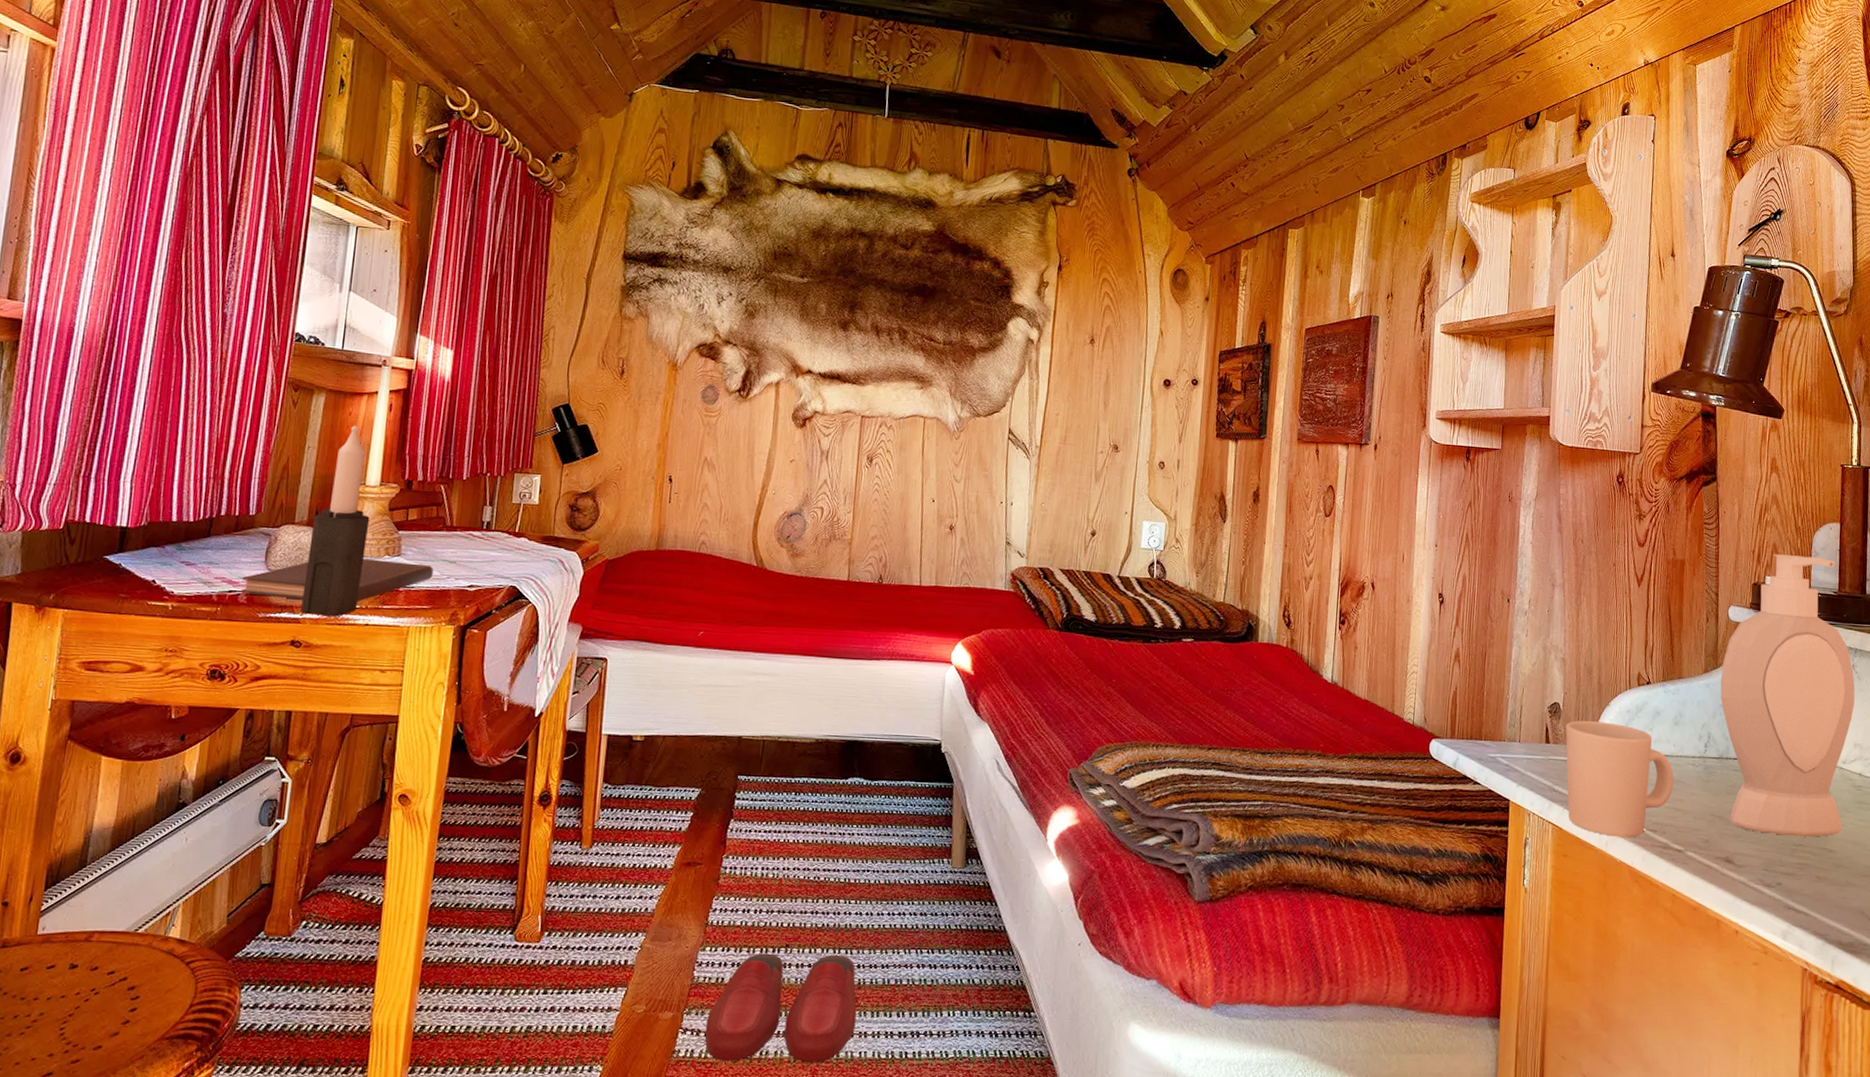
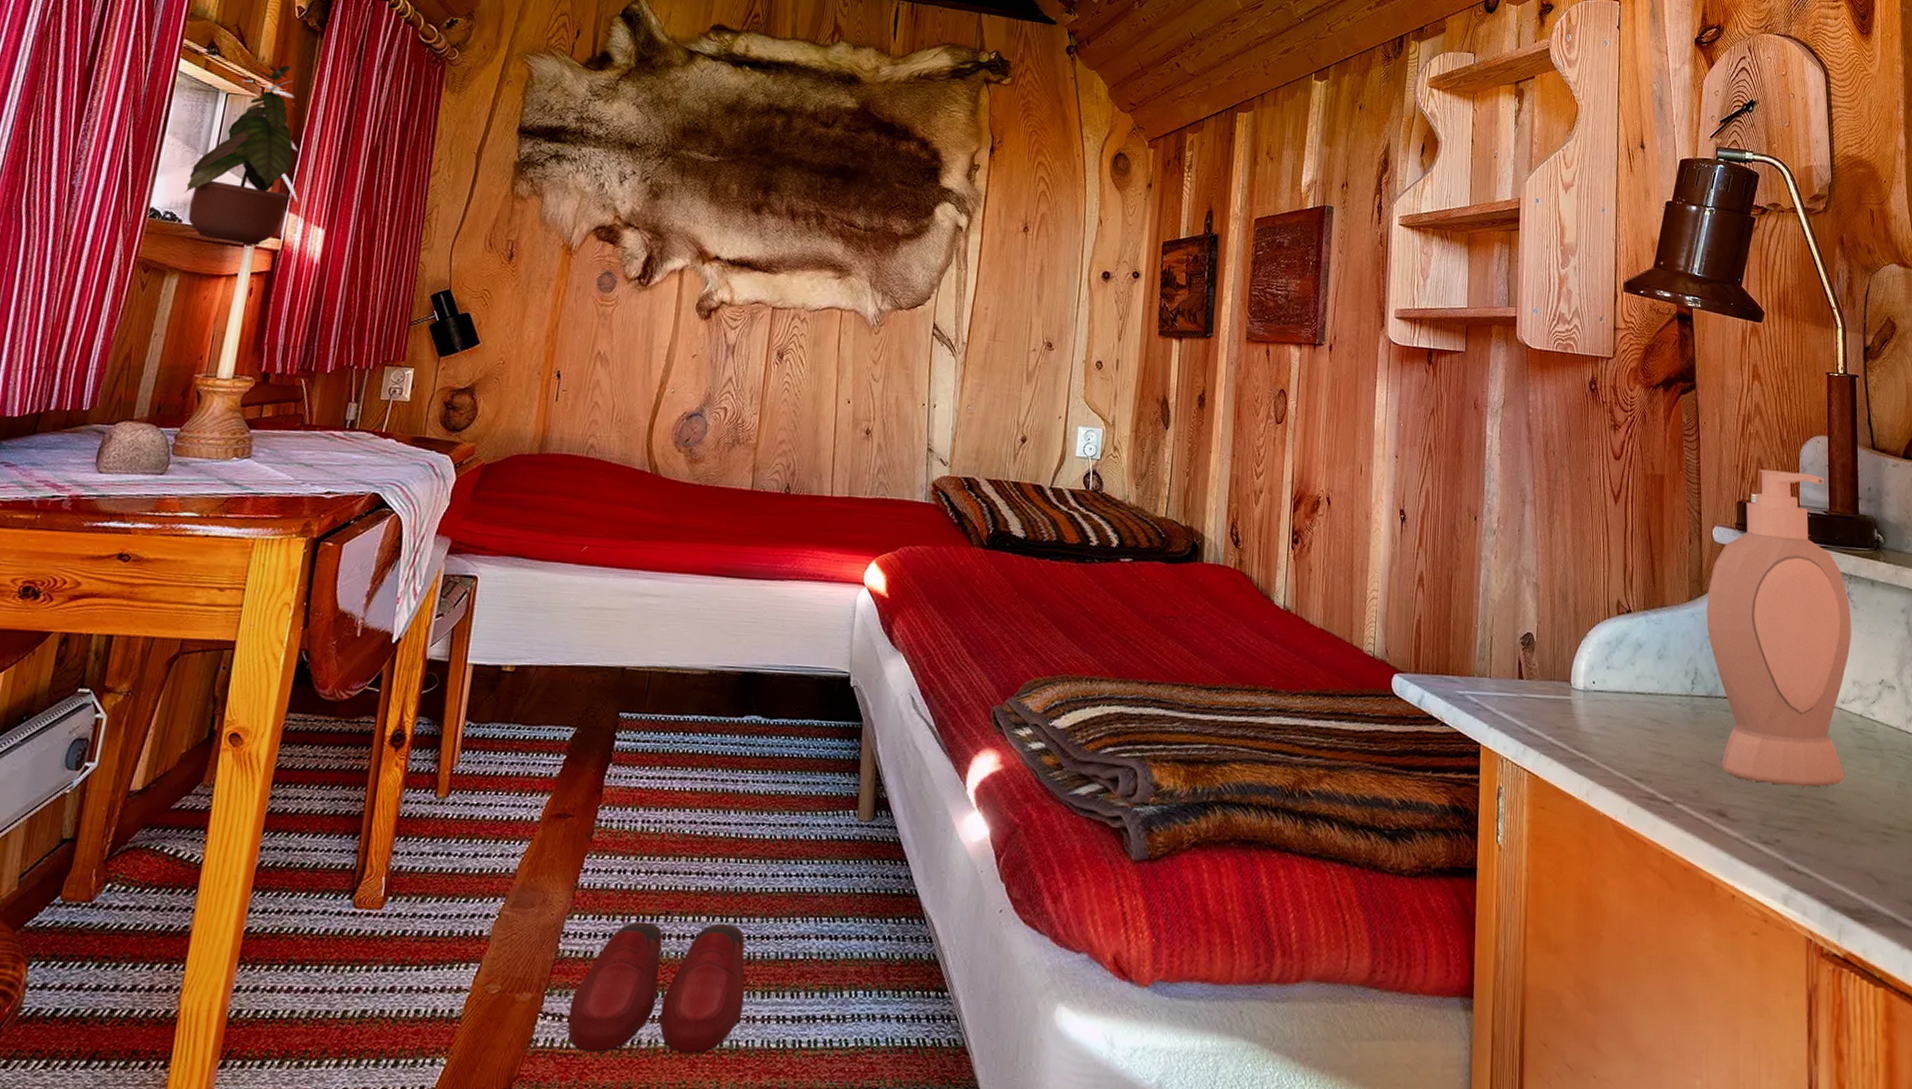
hardcover book: present [240,558,434,602] -> none [65,460,287,510]
candle: present [301,425,370,617] -> none [132,310,220,527]
potted plant: none [325,199,428,366] -> present [185,65,299,246]
mug: present [1565,720,1674,838] -> none [1540,653,1659,787]

